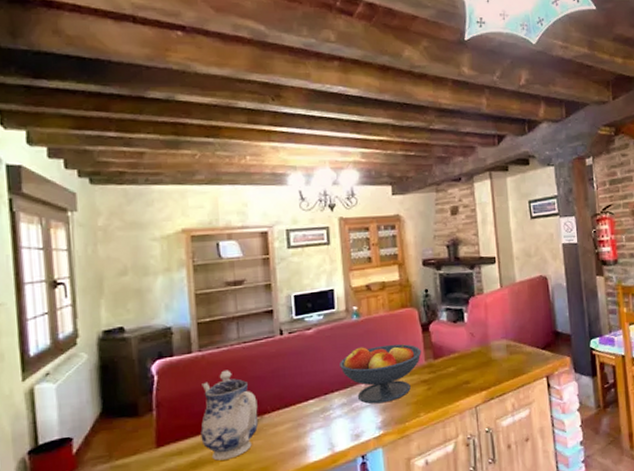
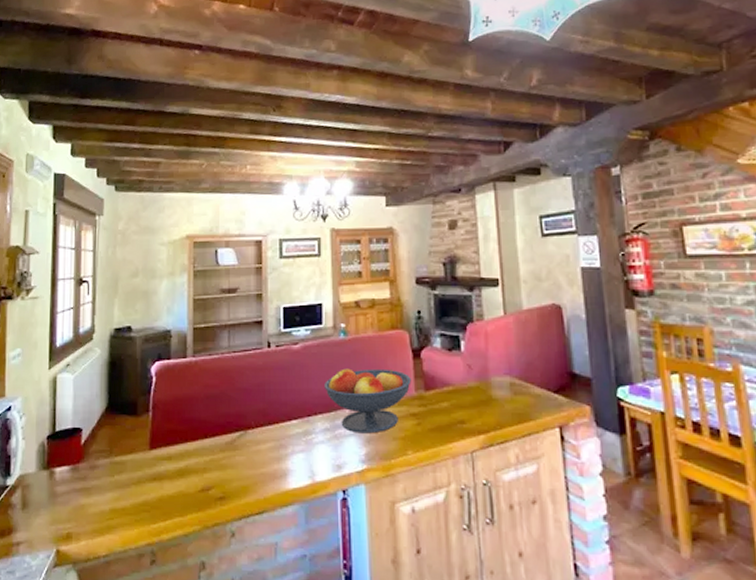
teapot: present [200,370,259,461] -> none [189,378,243,472]

